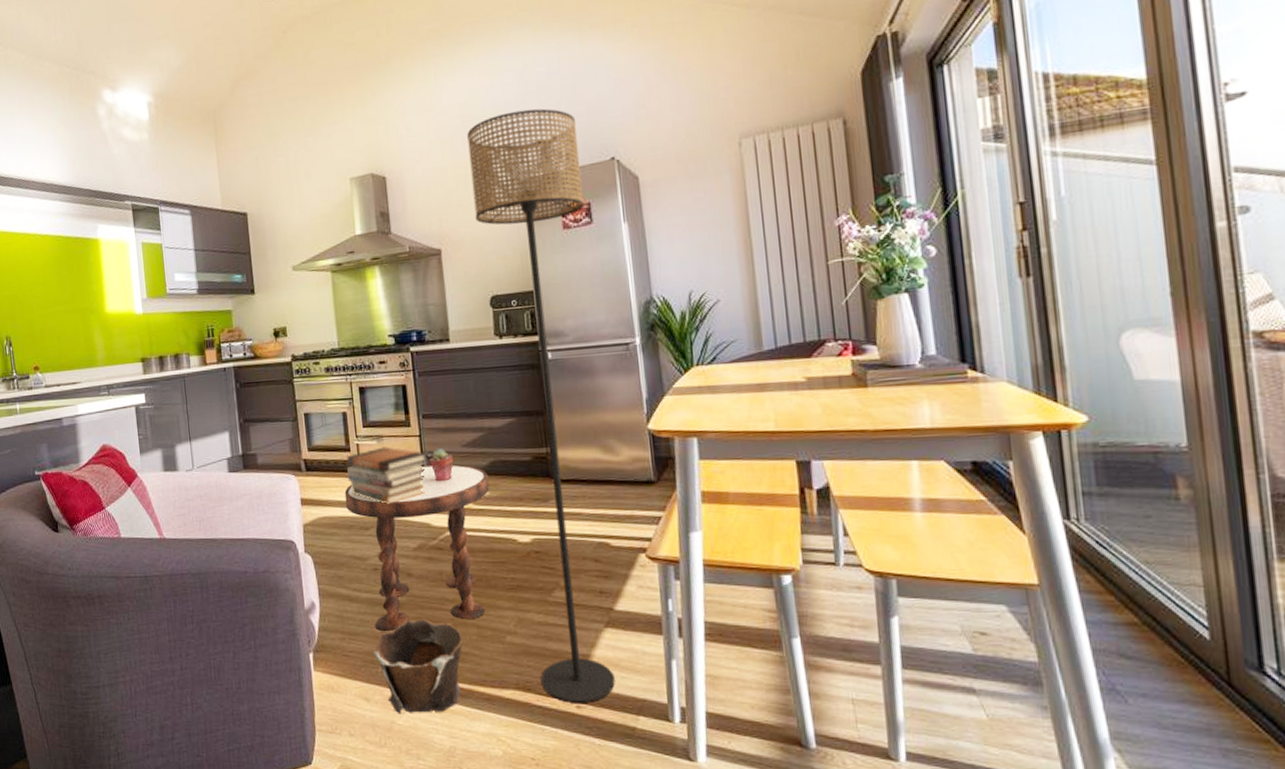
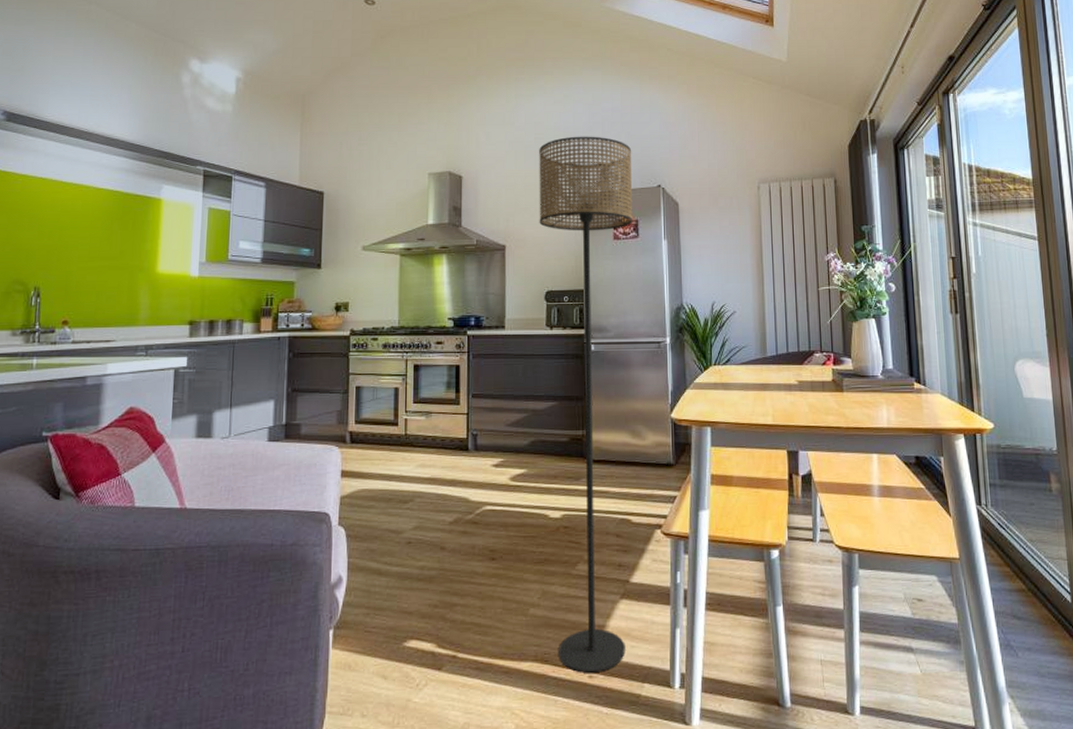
side table: present [344,464,489,632] -> none [387,441,528,606]
book stack: present [346,447,428,505] -> none [392,423,473,479]
clay pot: present [373,619,463,714] -> none [396,593,488,691]
potted succulent: present [429,449,454,482] -> none [474,427,497,458]

